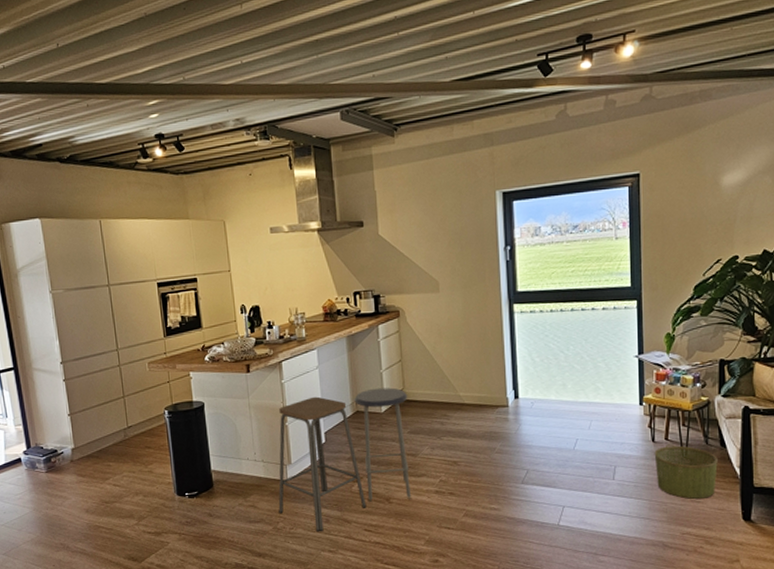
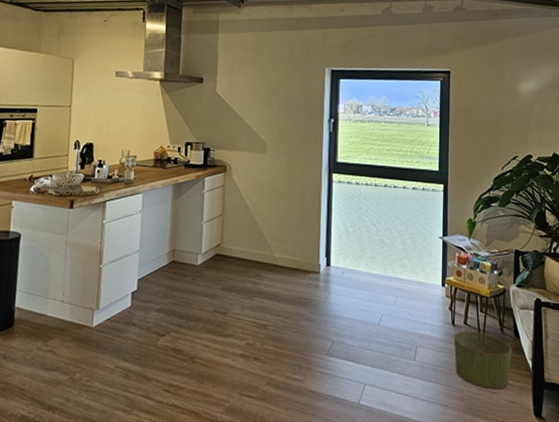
bar stool: present [278,396,367,532] -> none [78,241,170,388]
bar stool: present [354,387,411,502] -> none [172,239,225,360]

